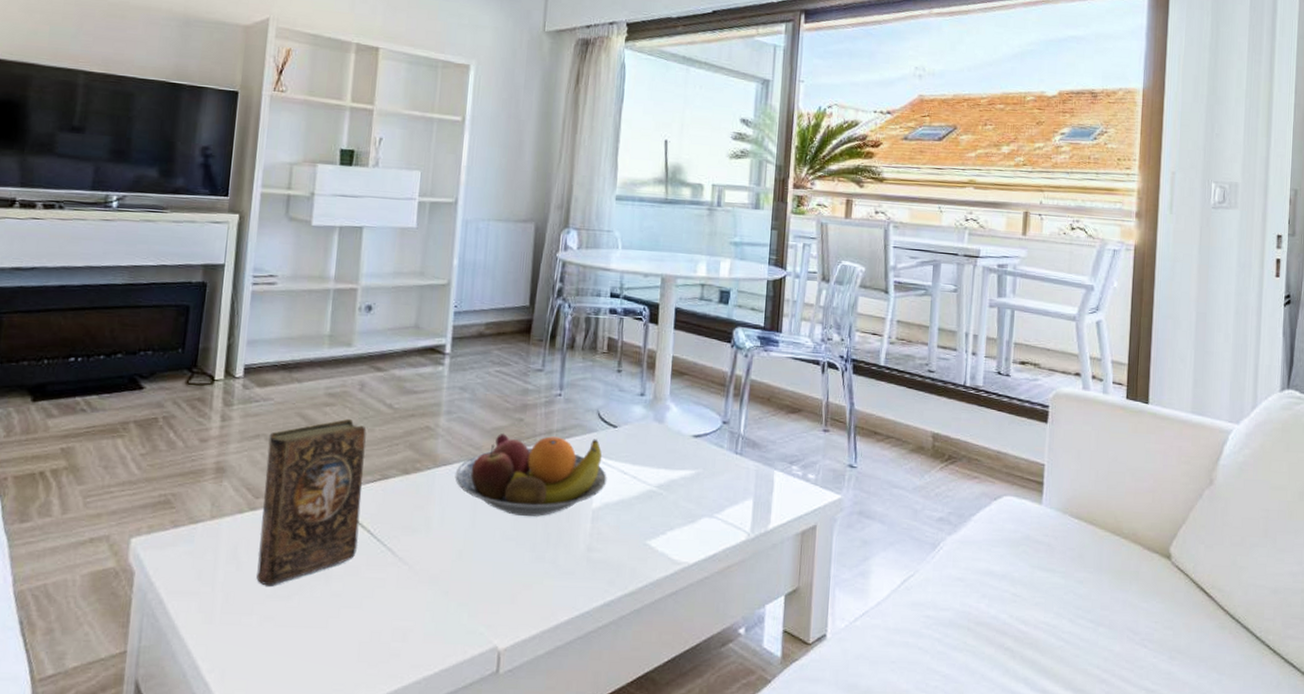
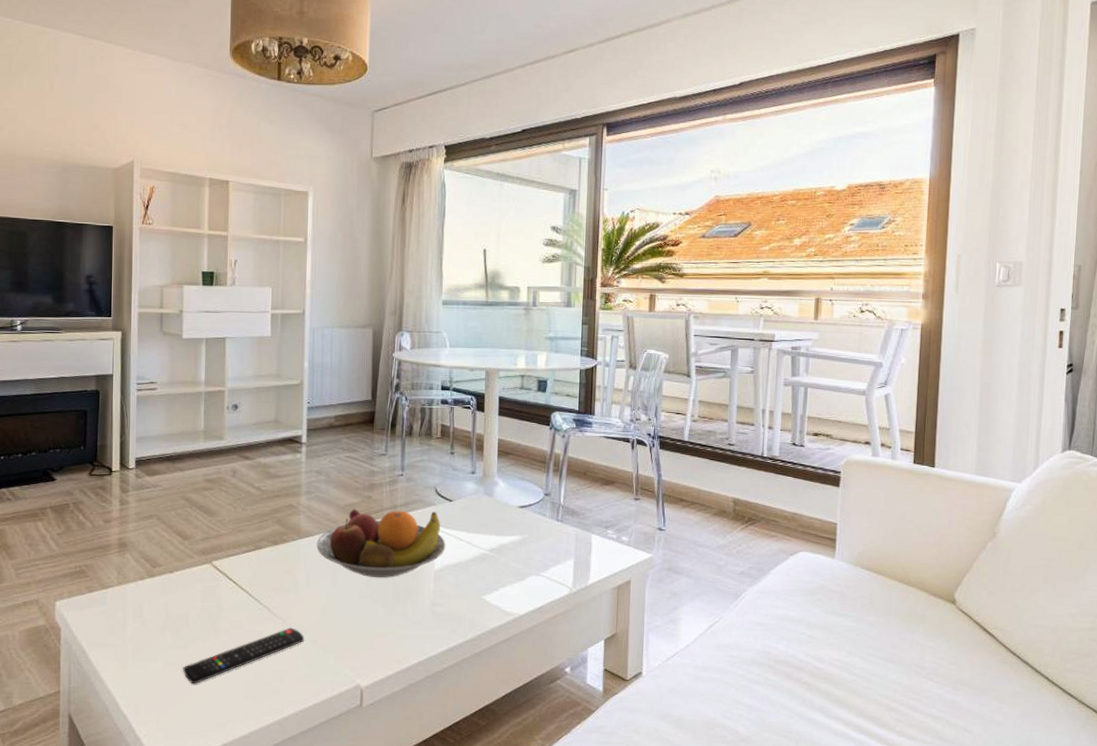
book: present [256,418,367,586] -> none [158,500,240,638]
remote control: none [282,575,434,644] -> present [182,628,305,684]

